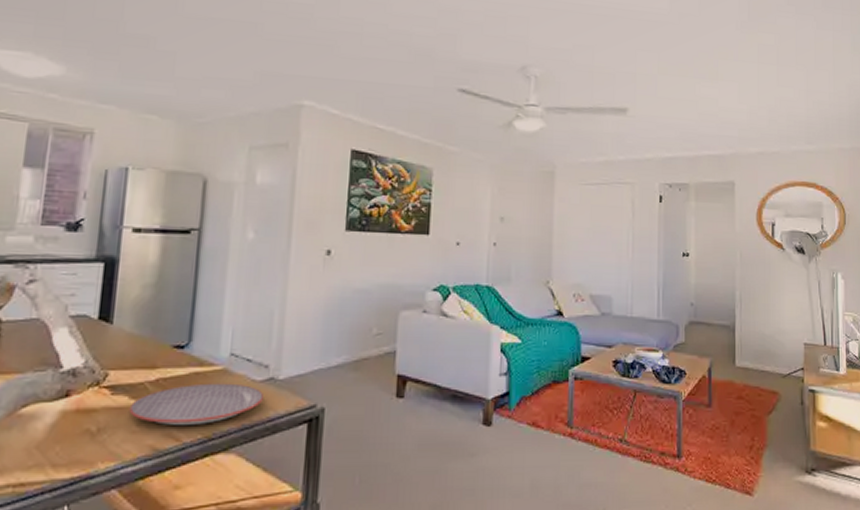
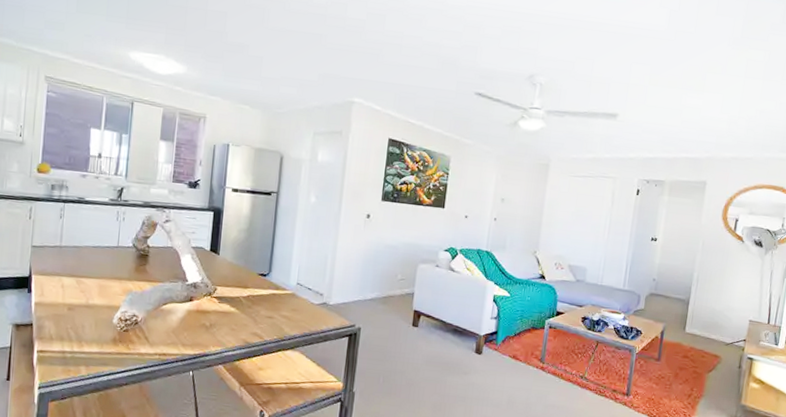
plate: present [128,383,265,425] -> none [230,301,320,330]

